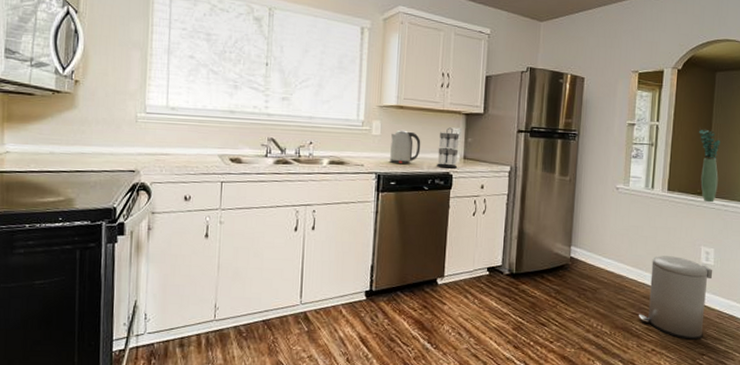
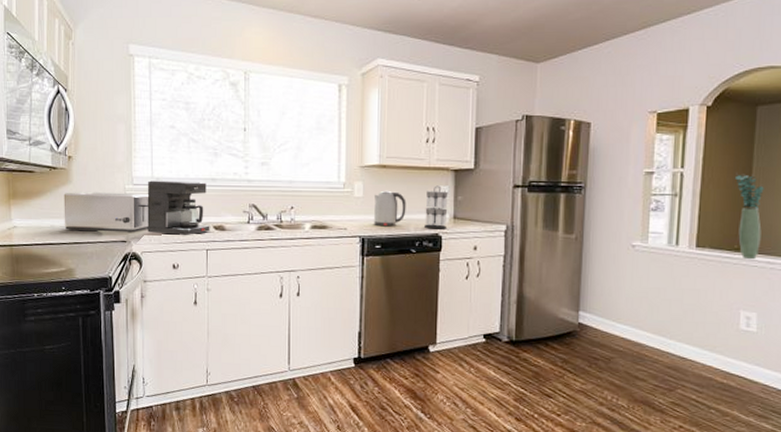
toaster: none [65,117,162,163] -> present [63,192,148,234]
coffee maker: none [159,110,226,168] -> present [147,180,210,236]
pedal bin: present [638,256,713,340] -> none [661,321,756,417]

